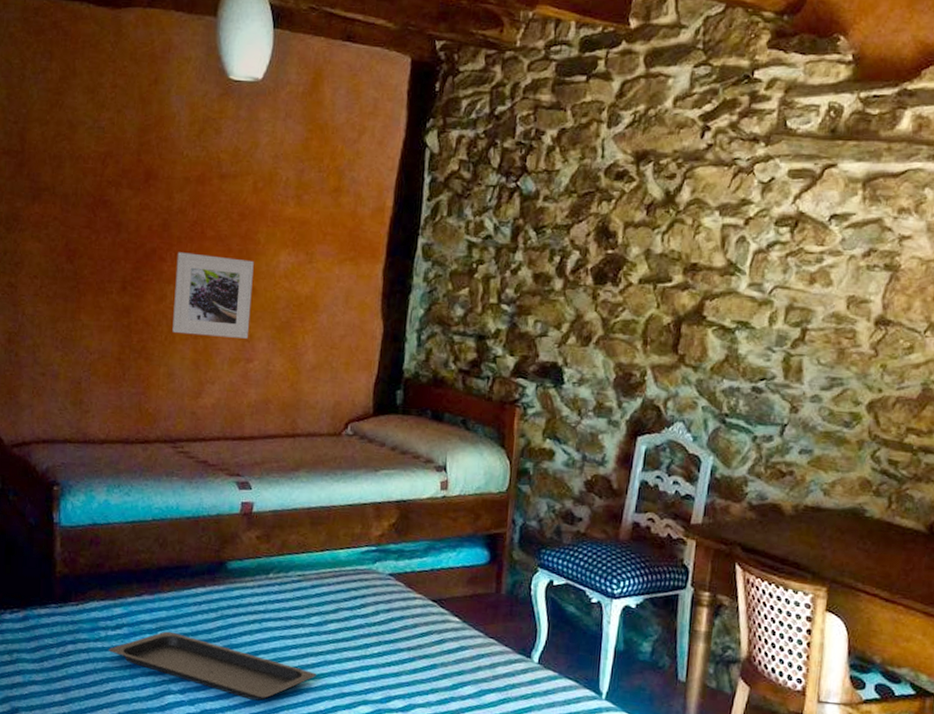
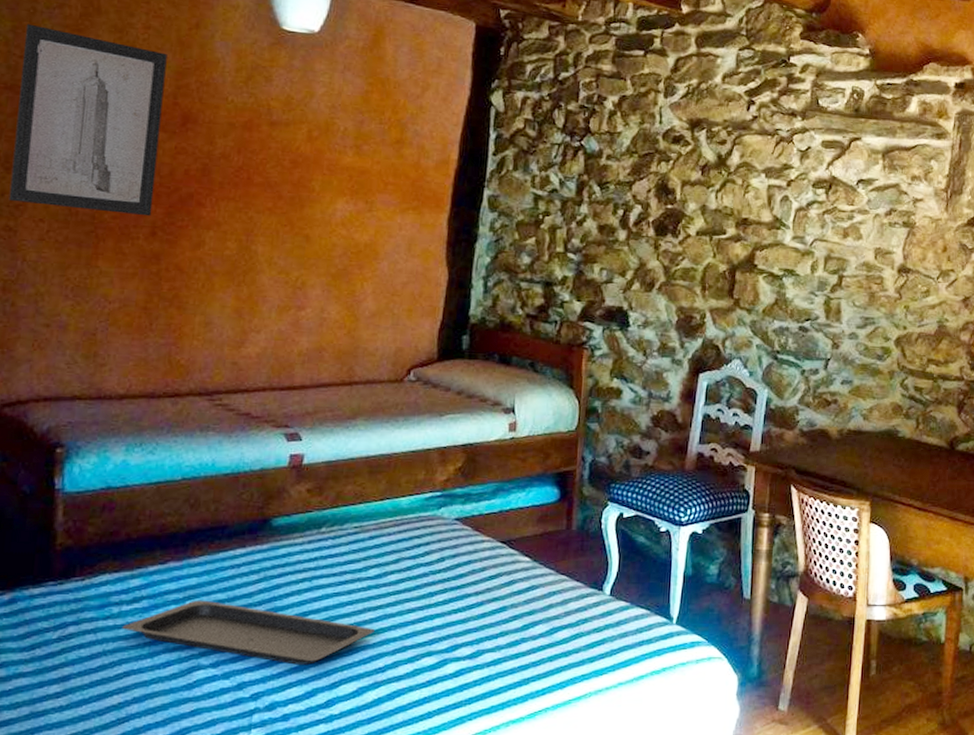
wall art: none [10,90,131,272] -> present [8,23,167,217]
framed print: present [172,252,254,339] -> none [211,197,308,286]

